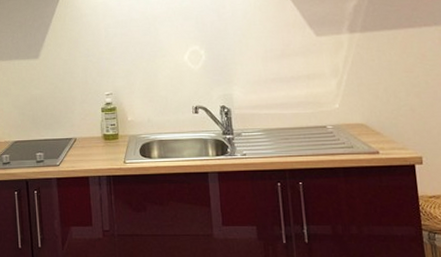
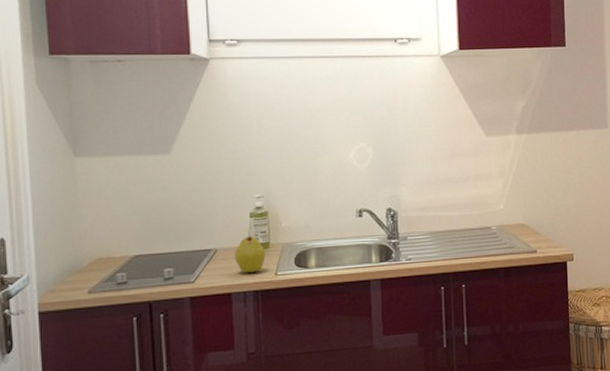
fruit: none [90,128,115,161] -> present [235,236,266,274]

